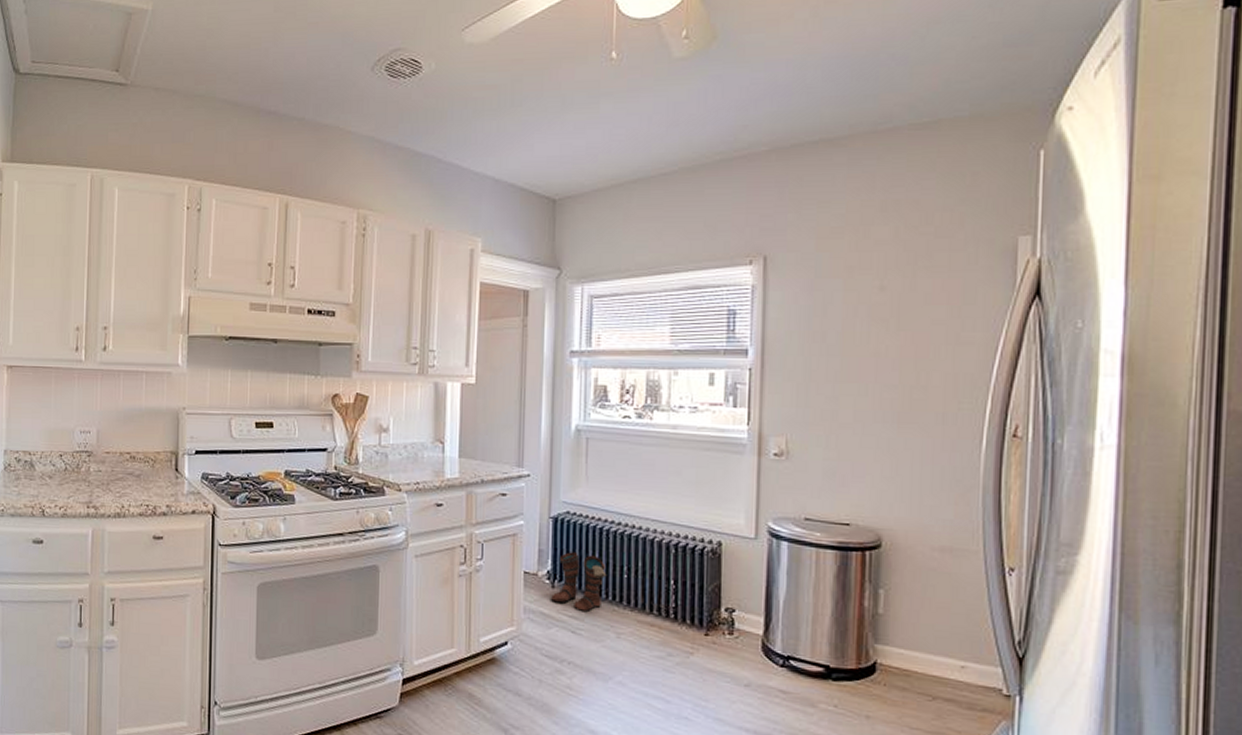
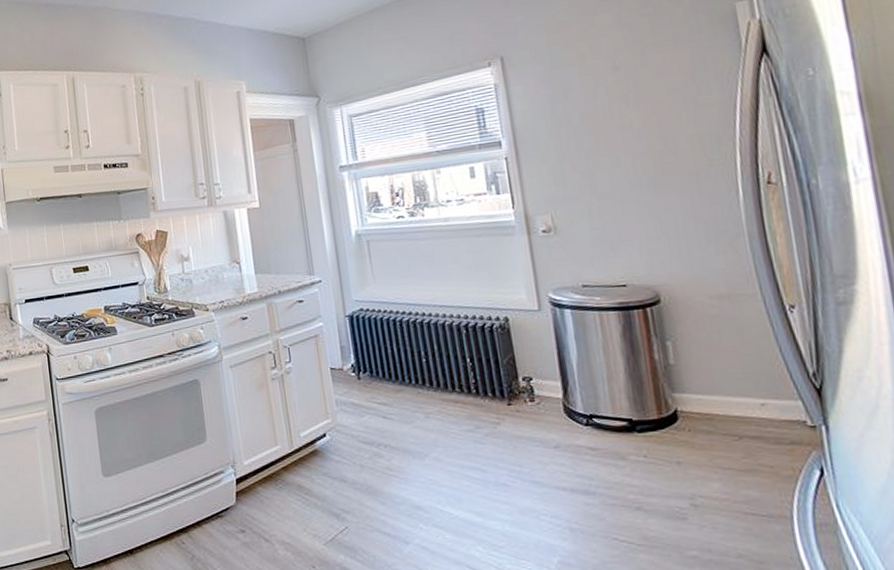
boots: present [550,552,607,613] -> none [358,344,407,398]

